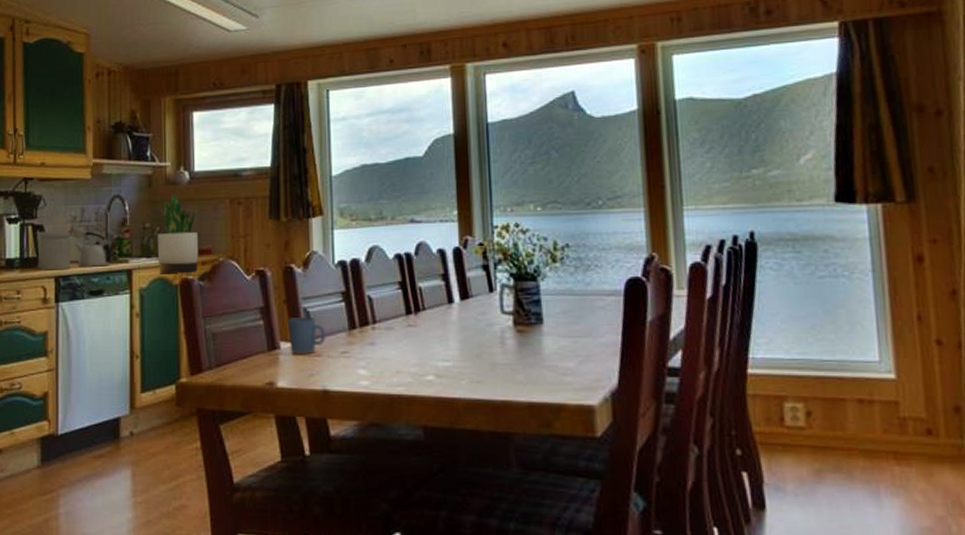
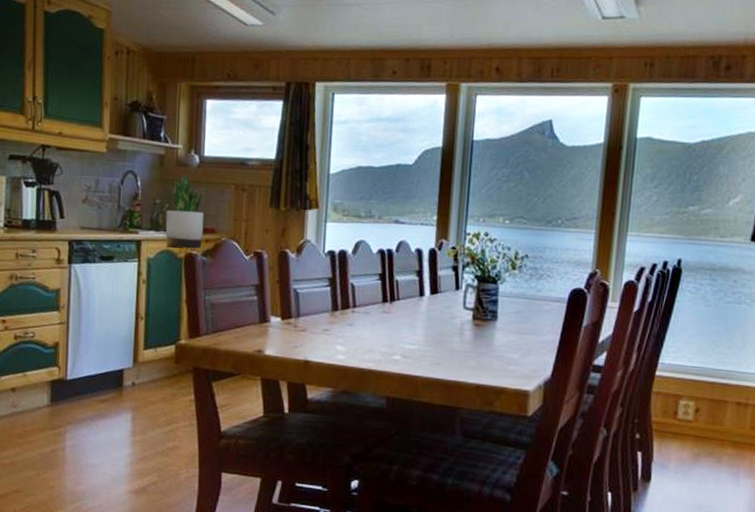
jar: present [38,230,71,271] -> none [53,197,85,235]
kettle: present [74,231,112,268] -> none [88,201,123,236]
mug: present [288,316,326,354] -> none [279,296,312,329]

